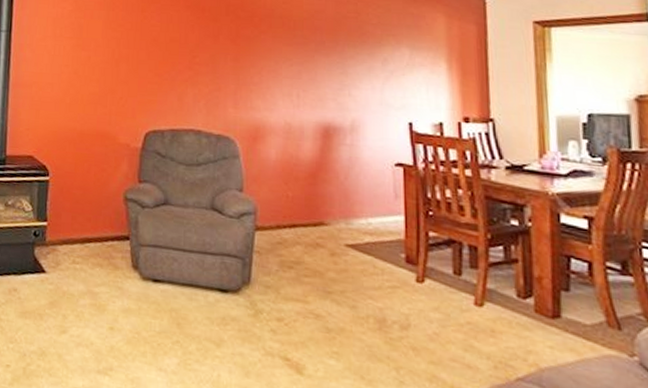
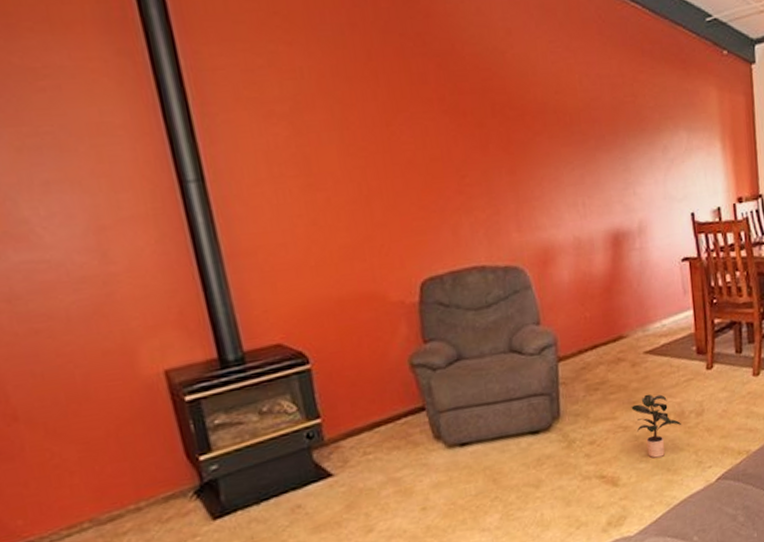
potted plant: none [325,288,381,360] -> present [631,394,681,459]

